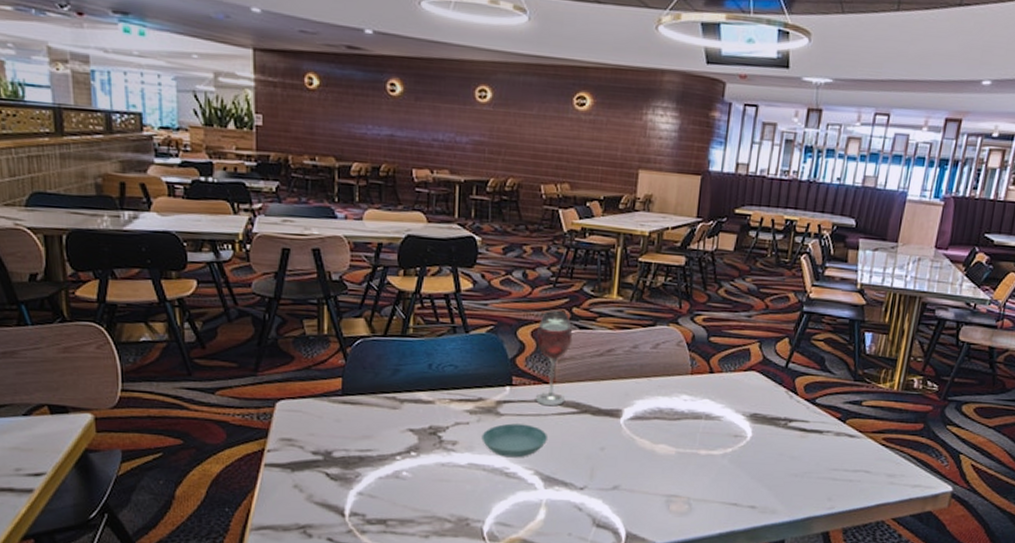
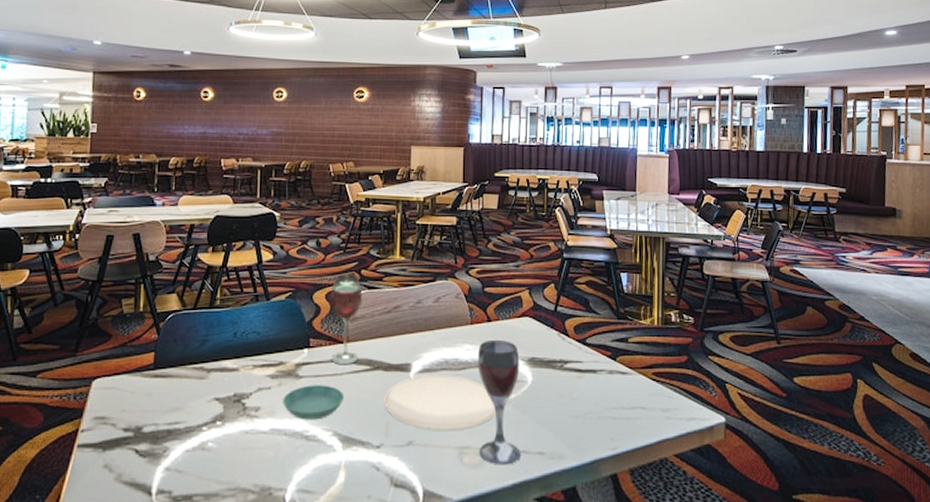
plate: none [590,422,709,480] -> present [384,375,496,432]
cup: none [688,392,741,516] -> present [477,339,521,465]

